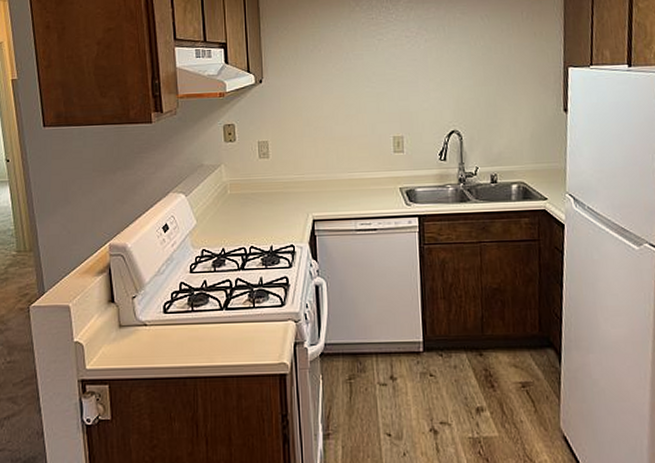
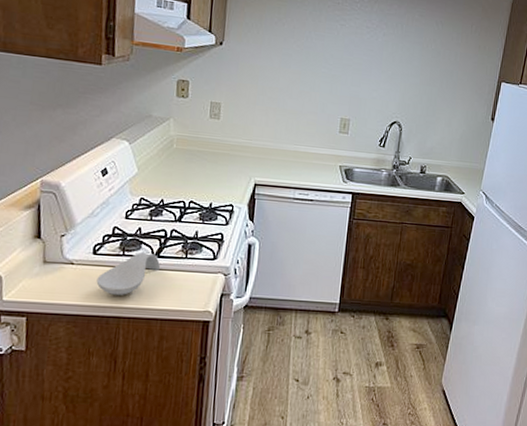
spoon rest: none [170,305,230,354] -> present [96,252,161,295]

